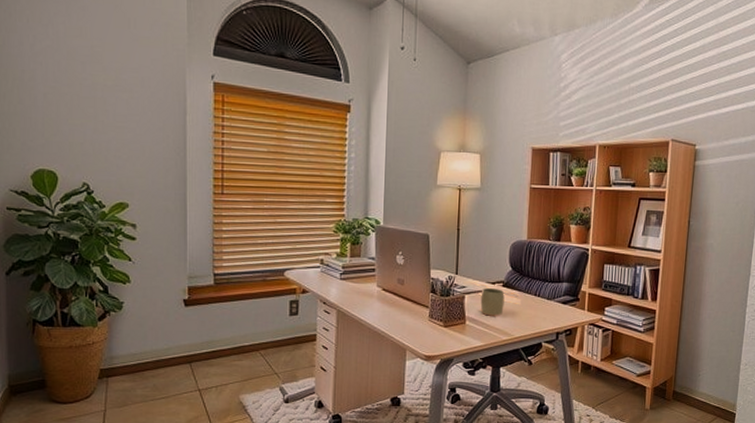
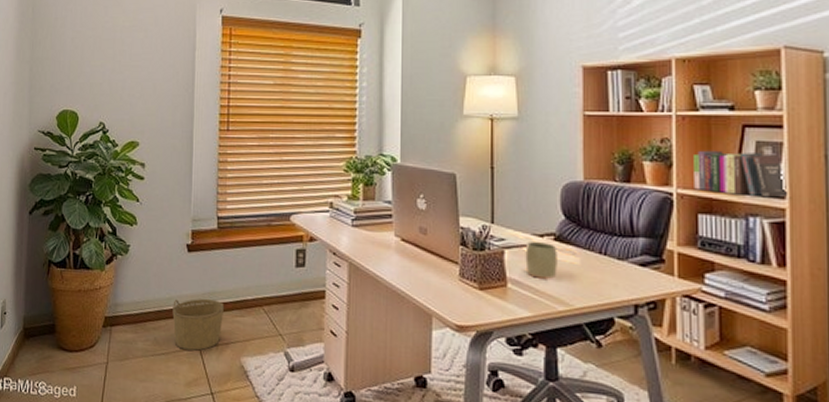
basket: none [171,348,223,393] -> present [172,299,225,351]
books: none [603,216,664,252] -> present [694,150,789,198]

